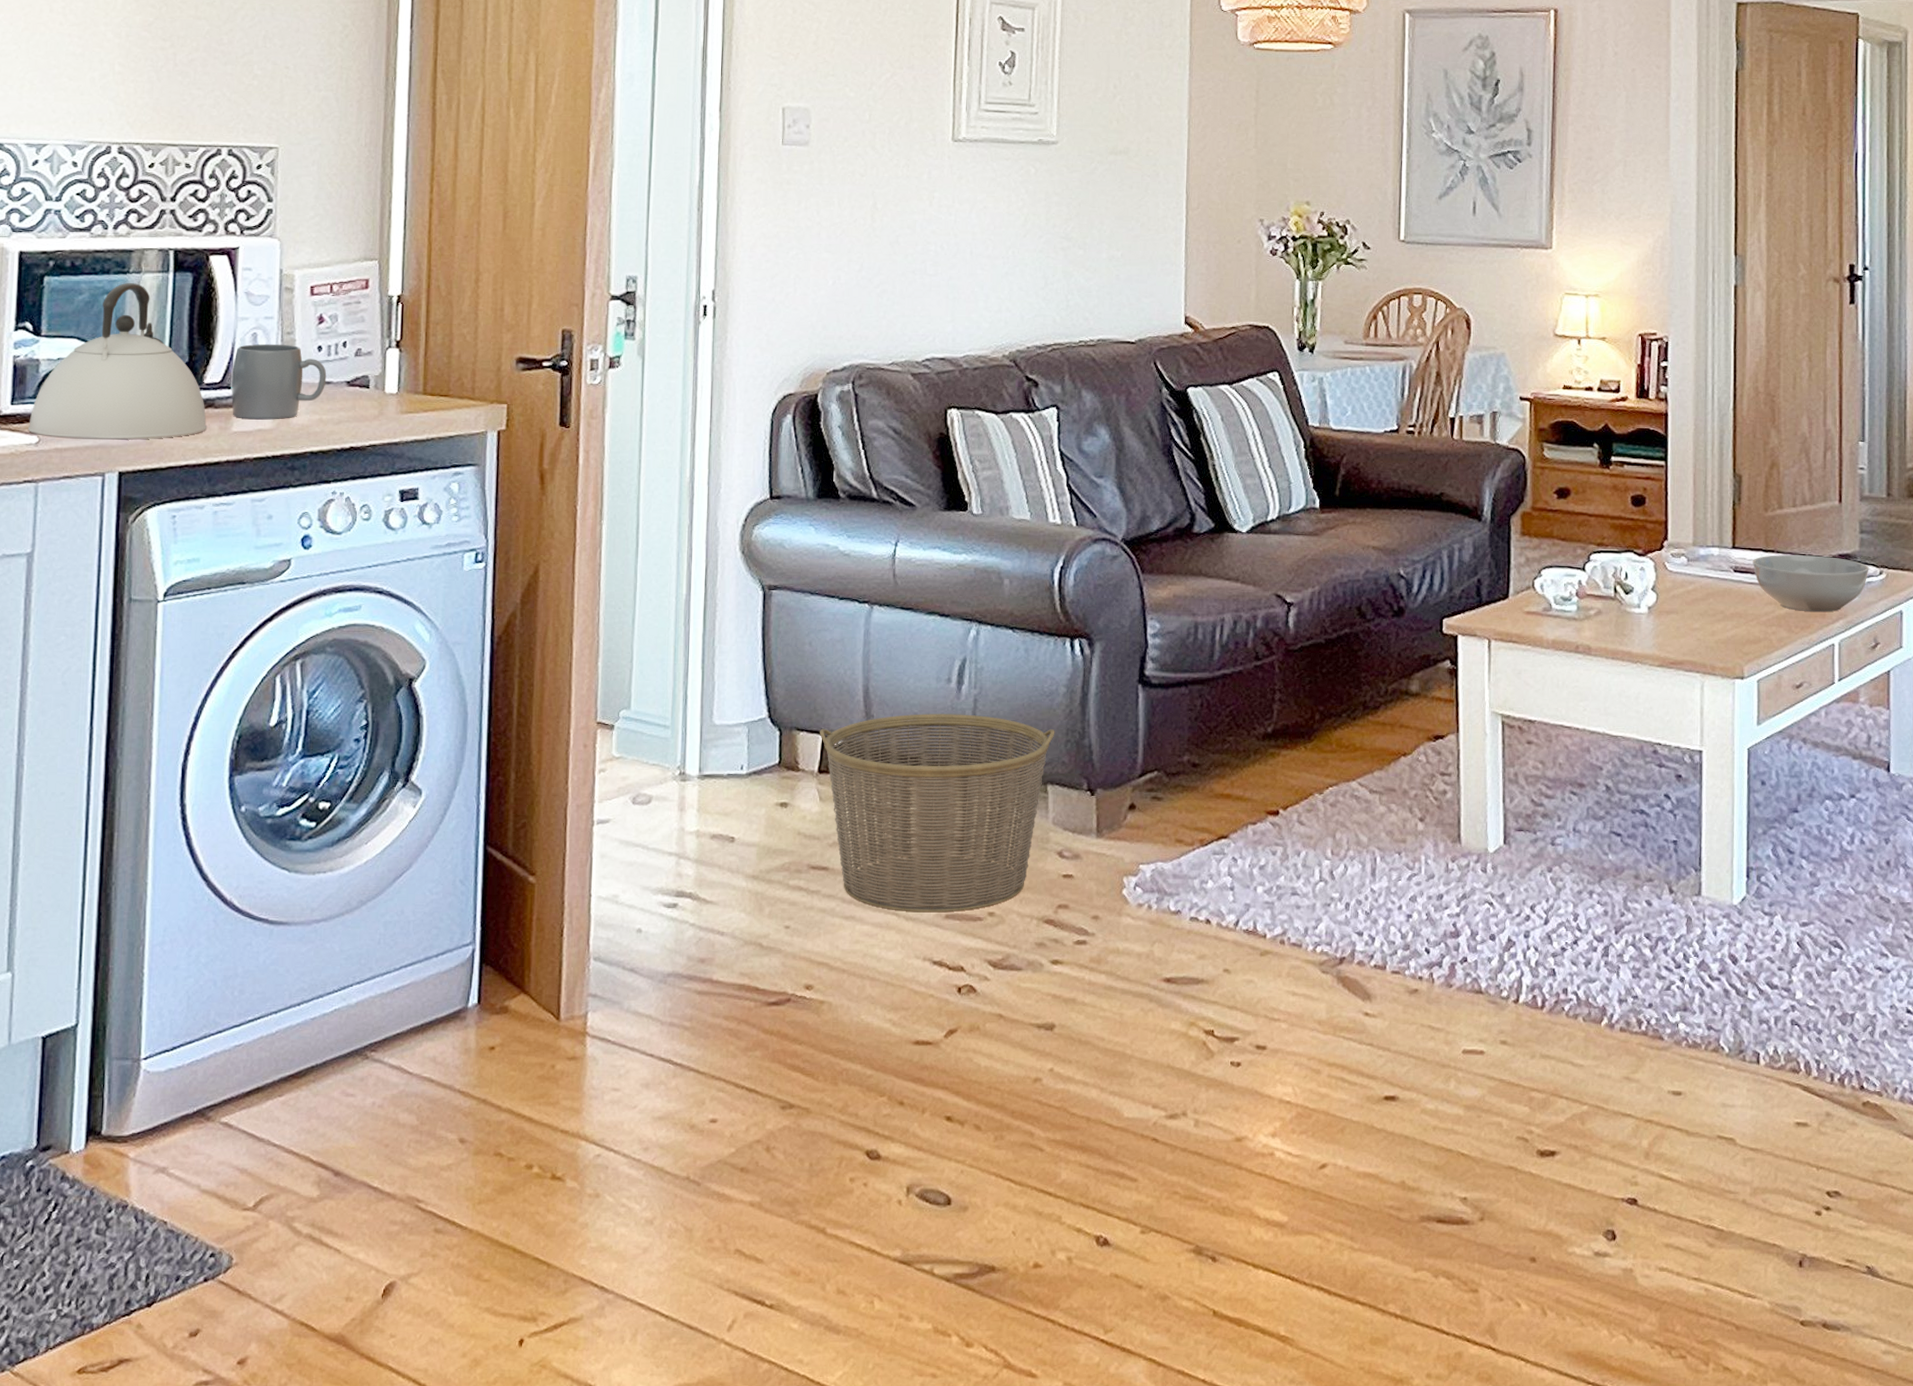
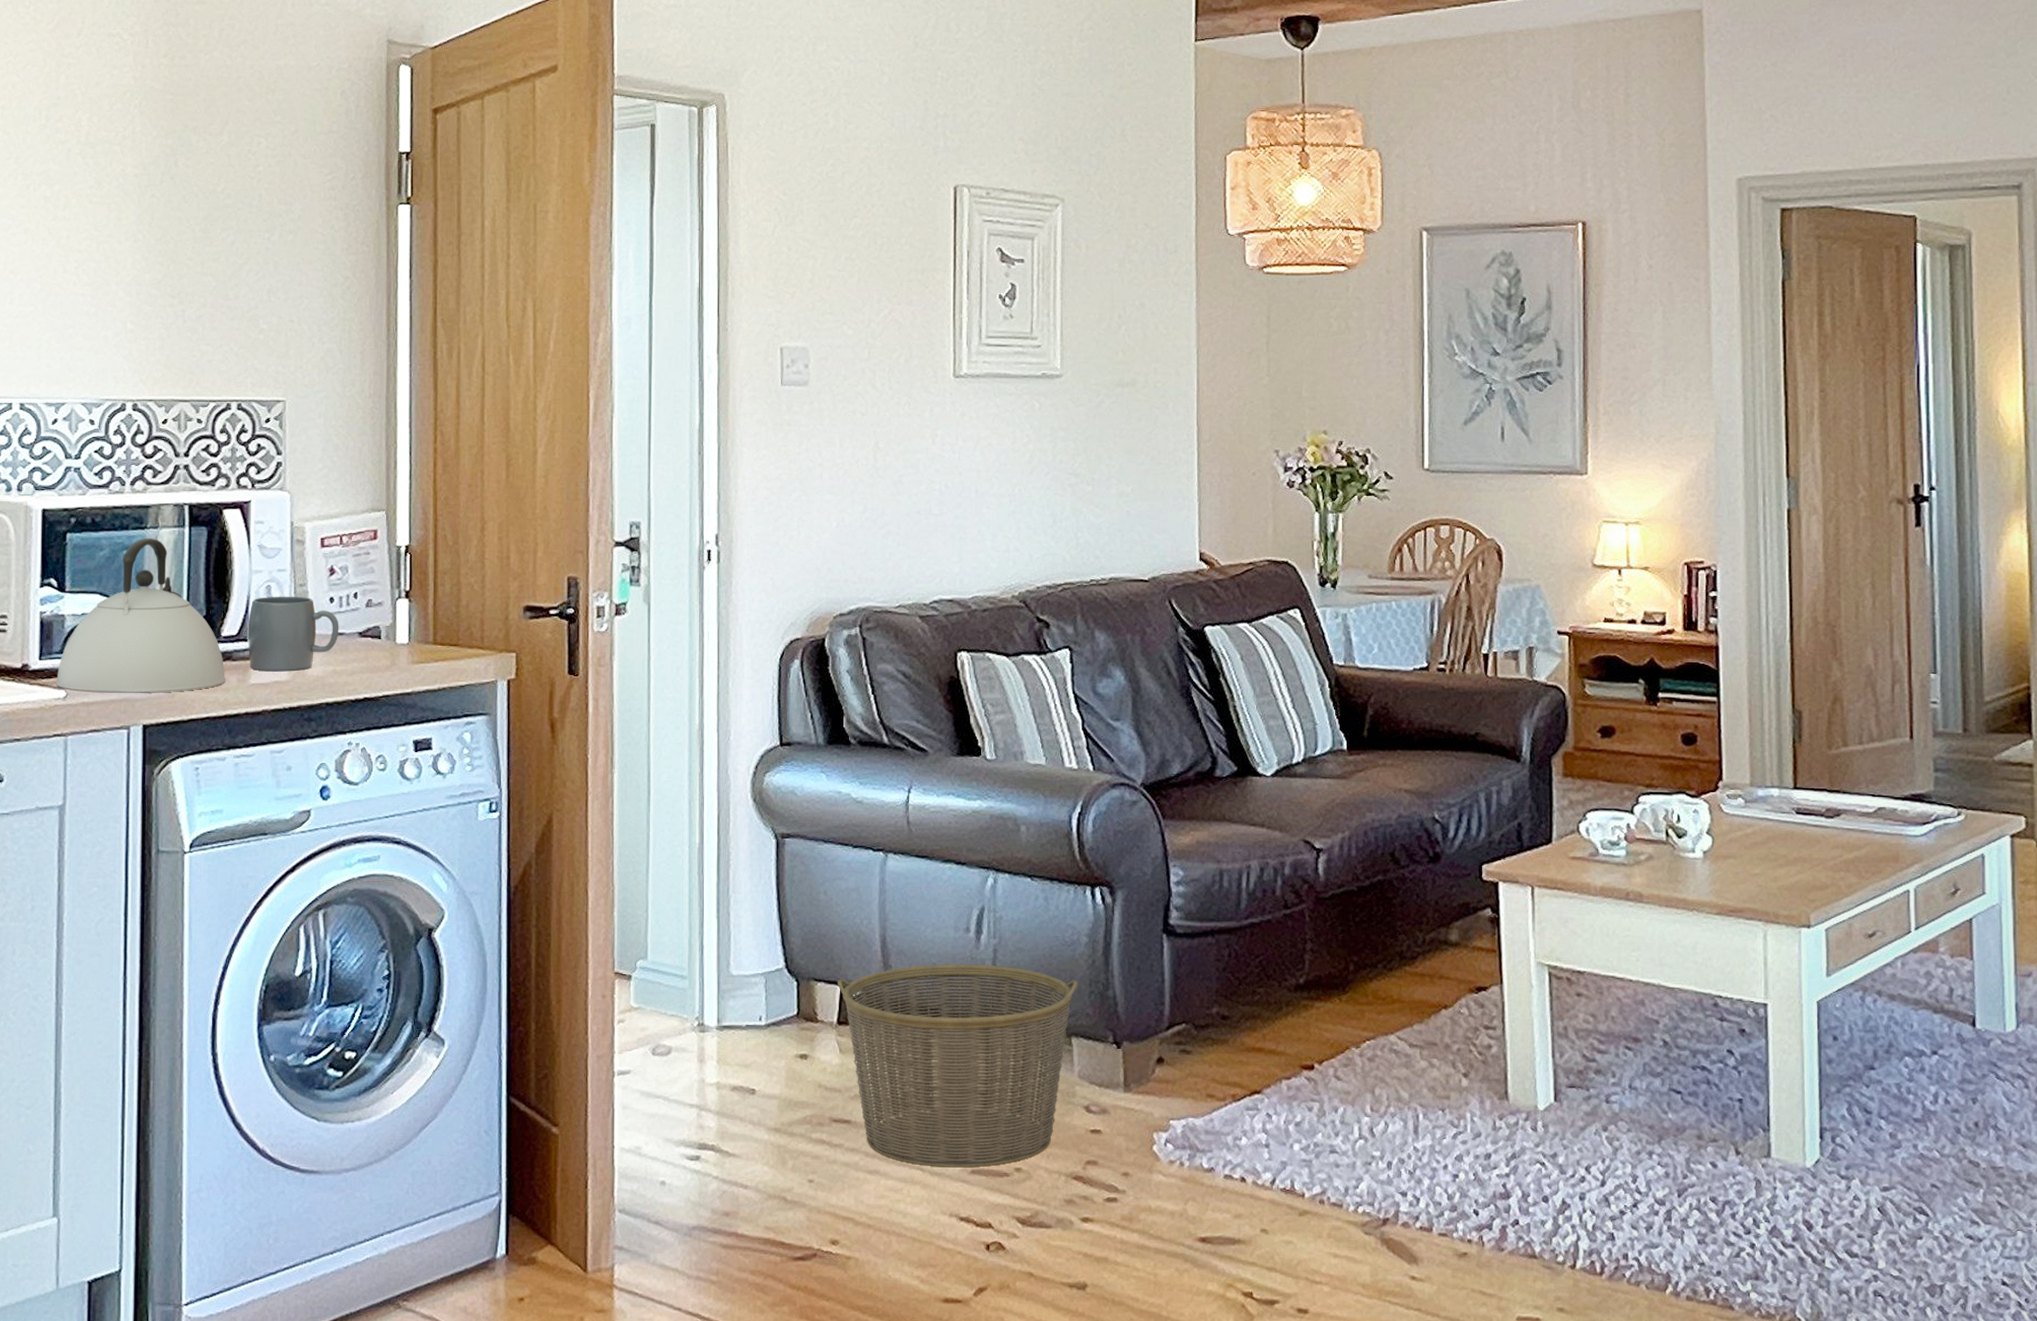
bowl: present [1753,555,1869,613] -> none [1816,795,1946,857]

